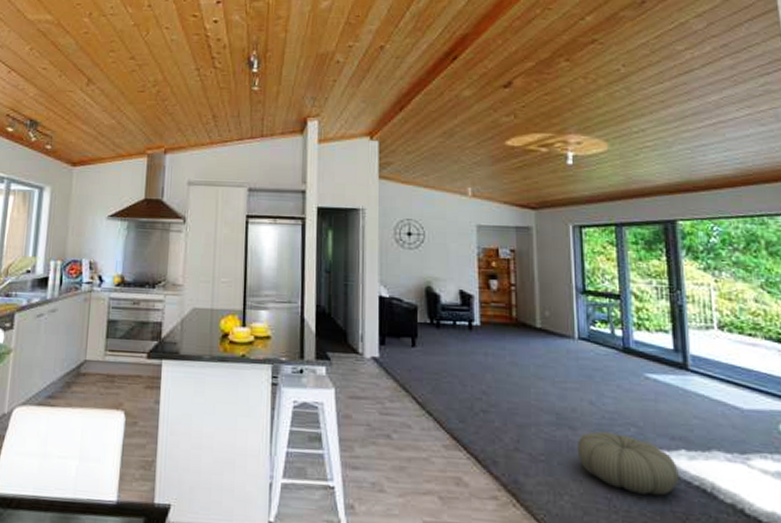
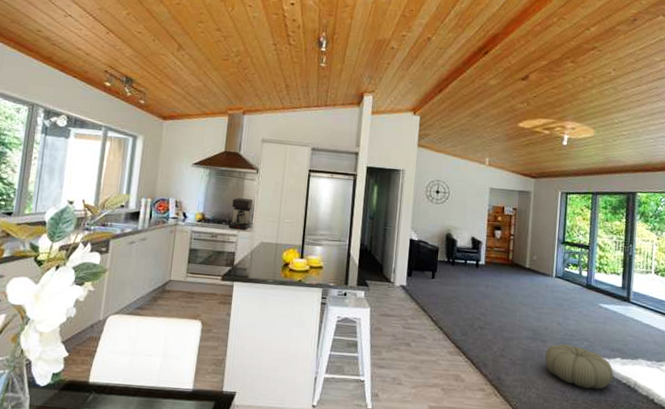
coffee maker: none [153,253,181,294] -> present [229,197,253,230]

